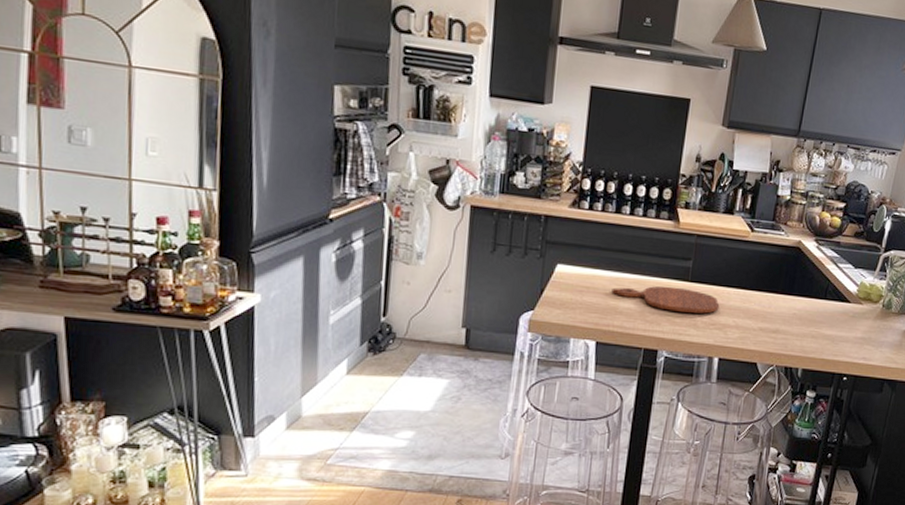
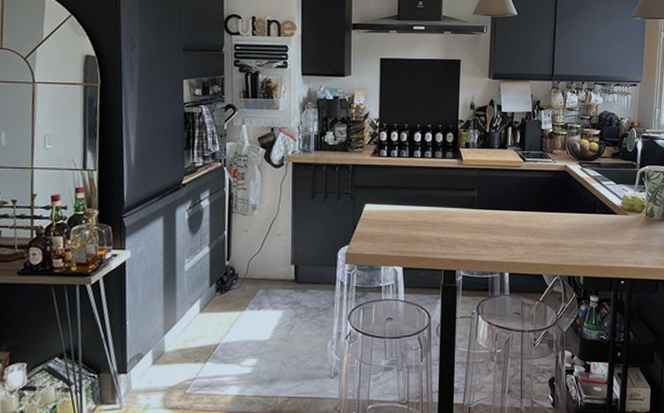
cutting board: present [611,286,720,314] -> none [412,214,504,235]

